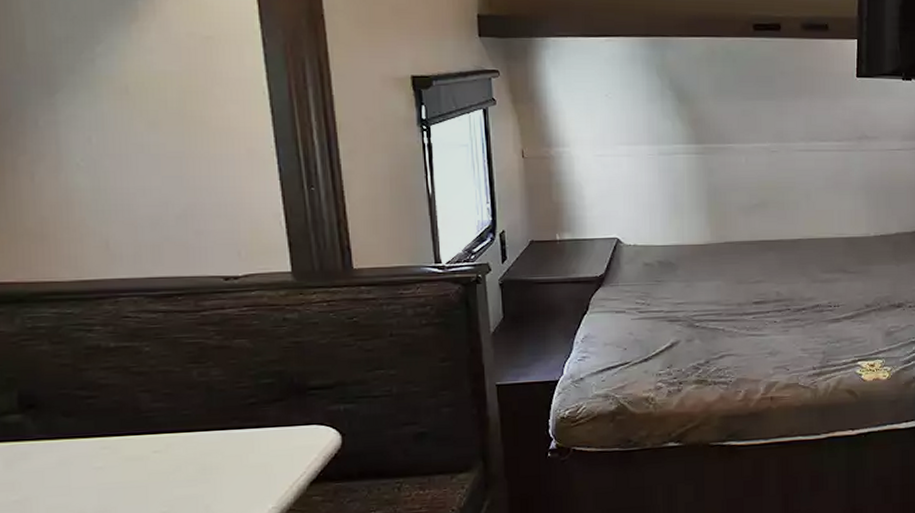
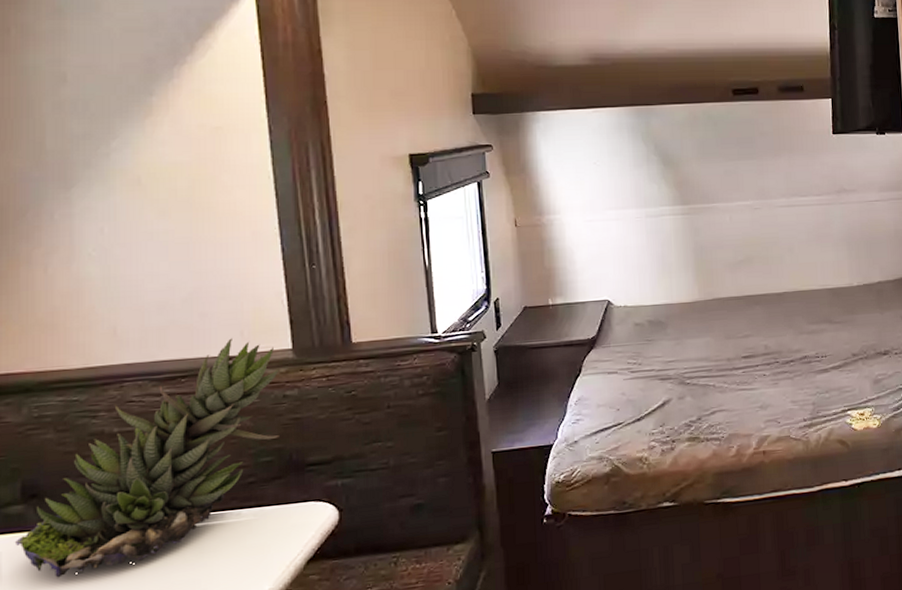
succulent plant: none [13,258,280,487] -> present [14,338,279,578]

